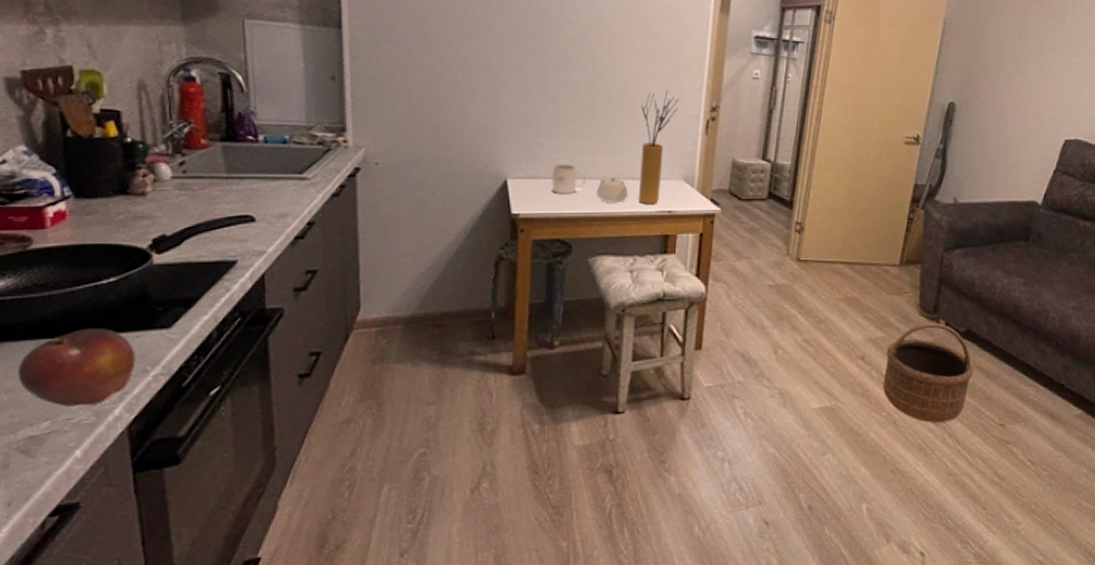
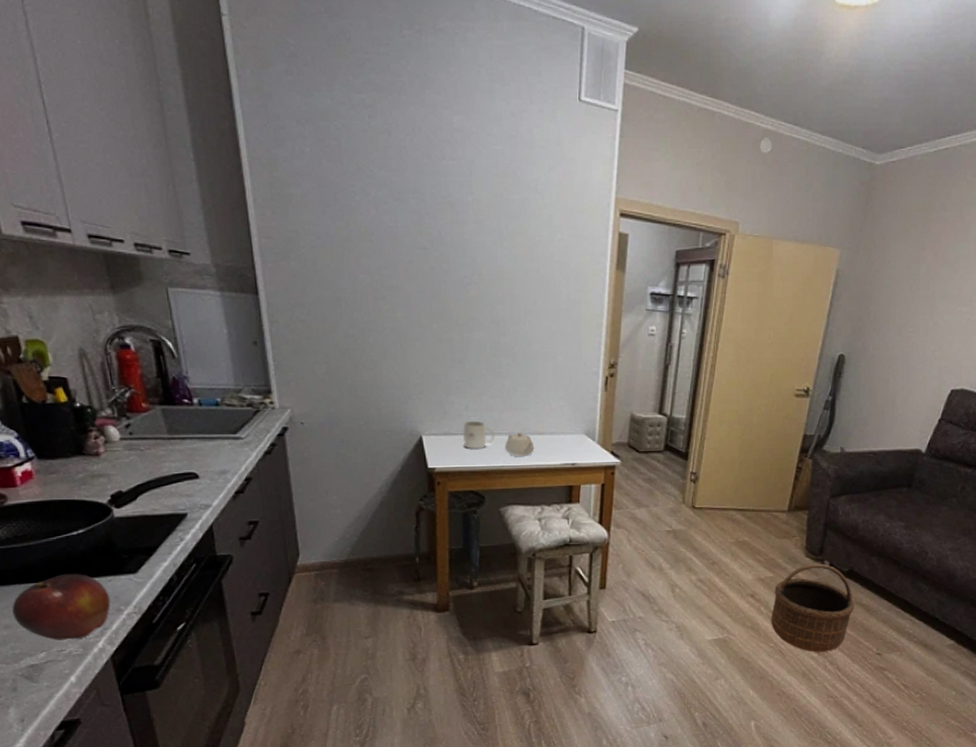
vase: present [638,89,679,205] -> none [543,347,579,458]

